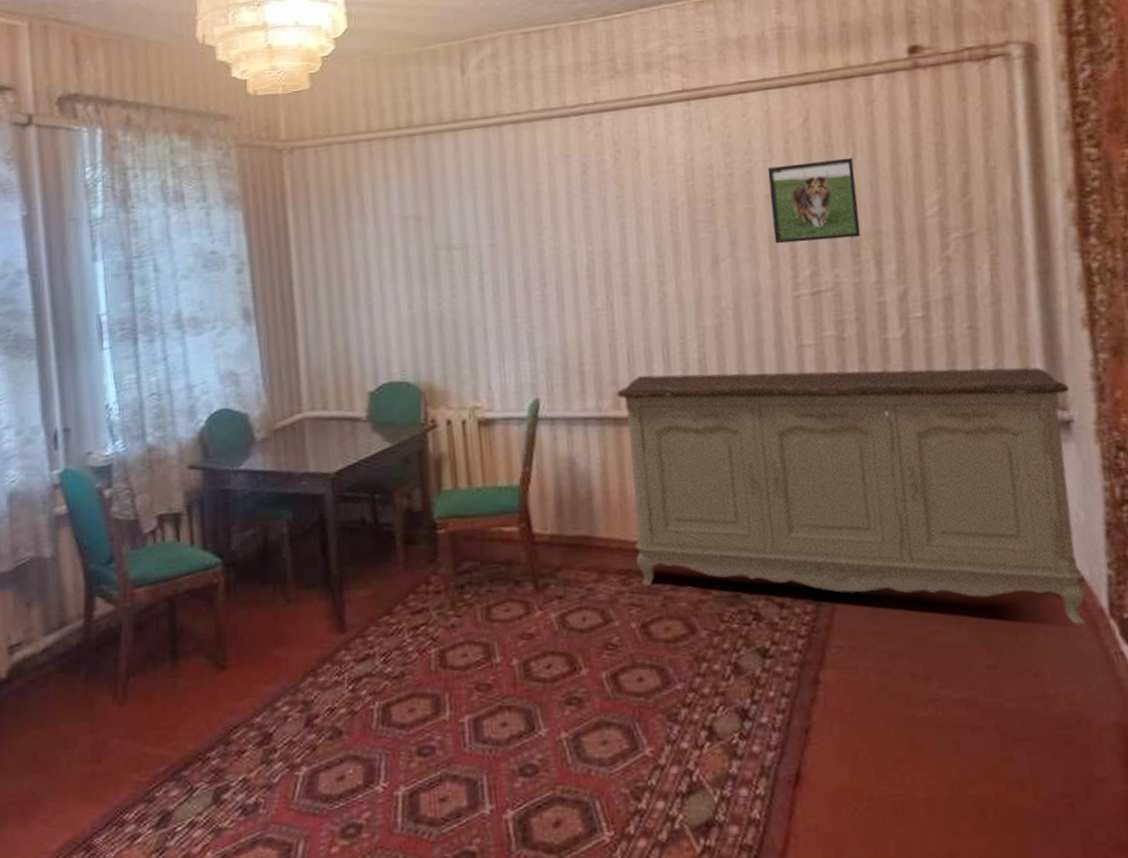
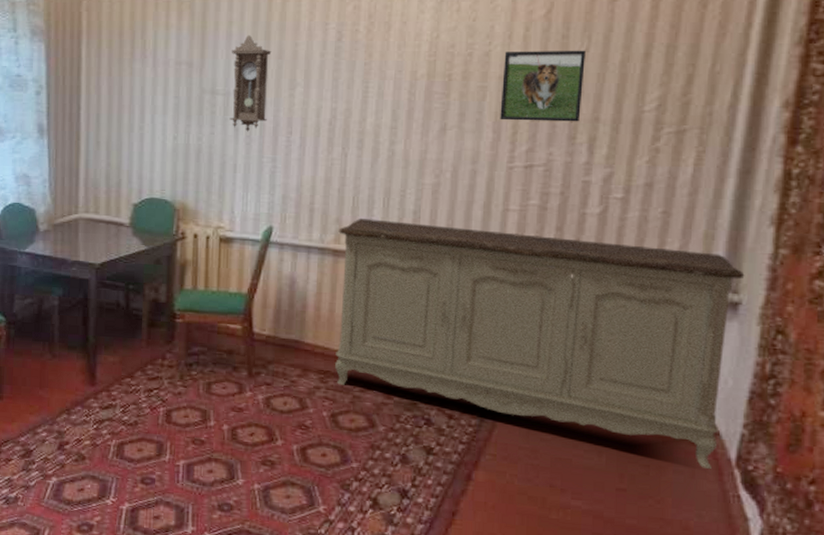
pendulum clock: none [464,177,515,289] -> present [229,34,272,132]

